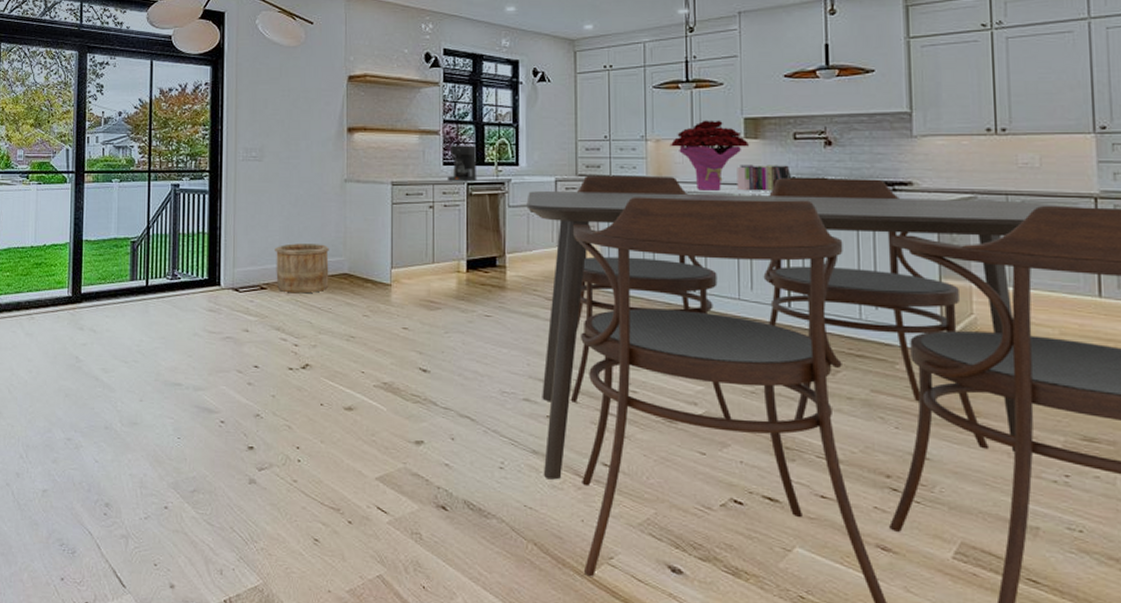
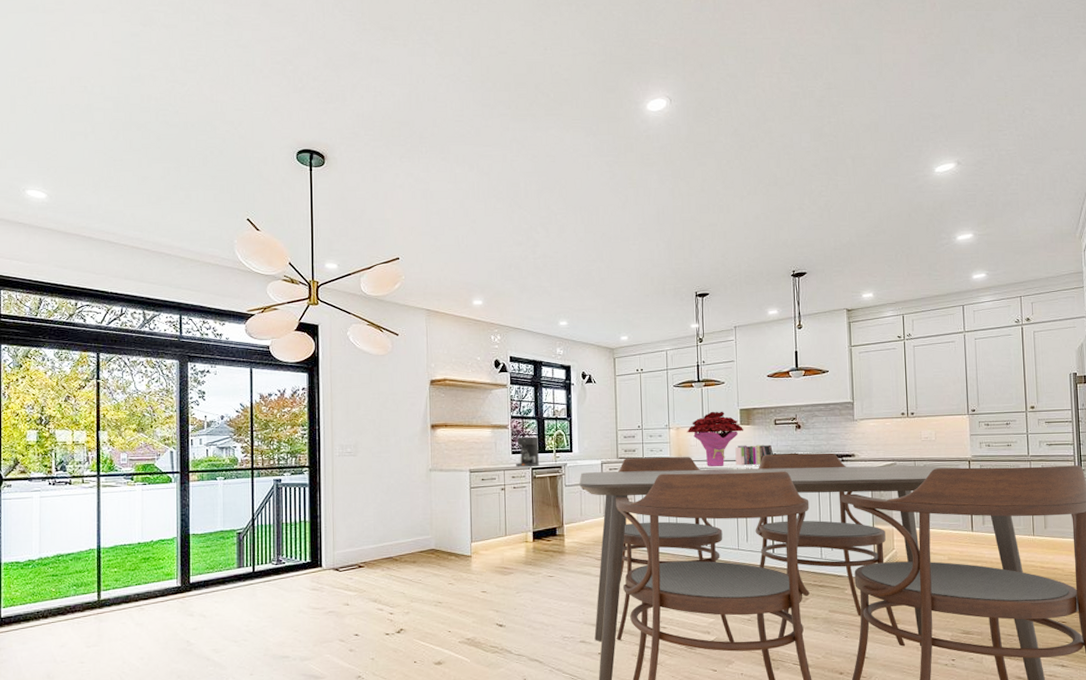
wooden bucket: present [275,243,329,294] -> none [370,525,419,569]

